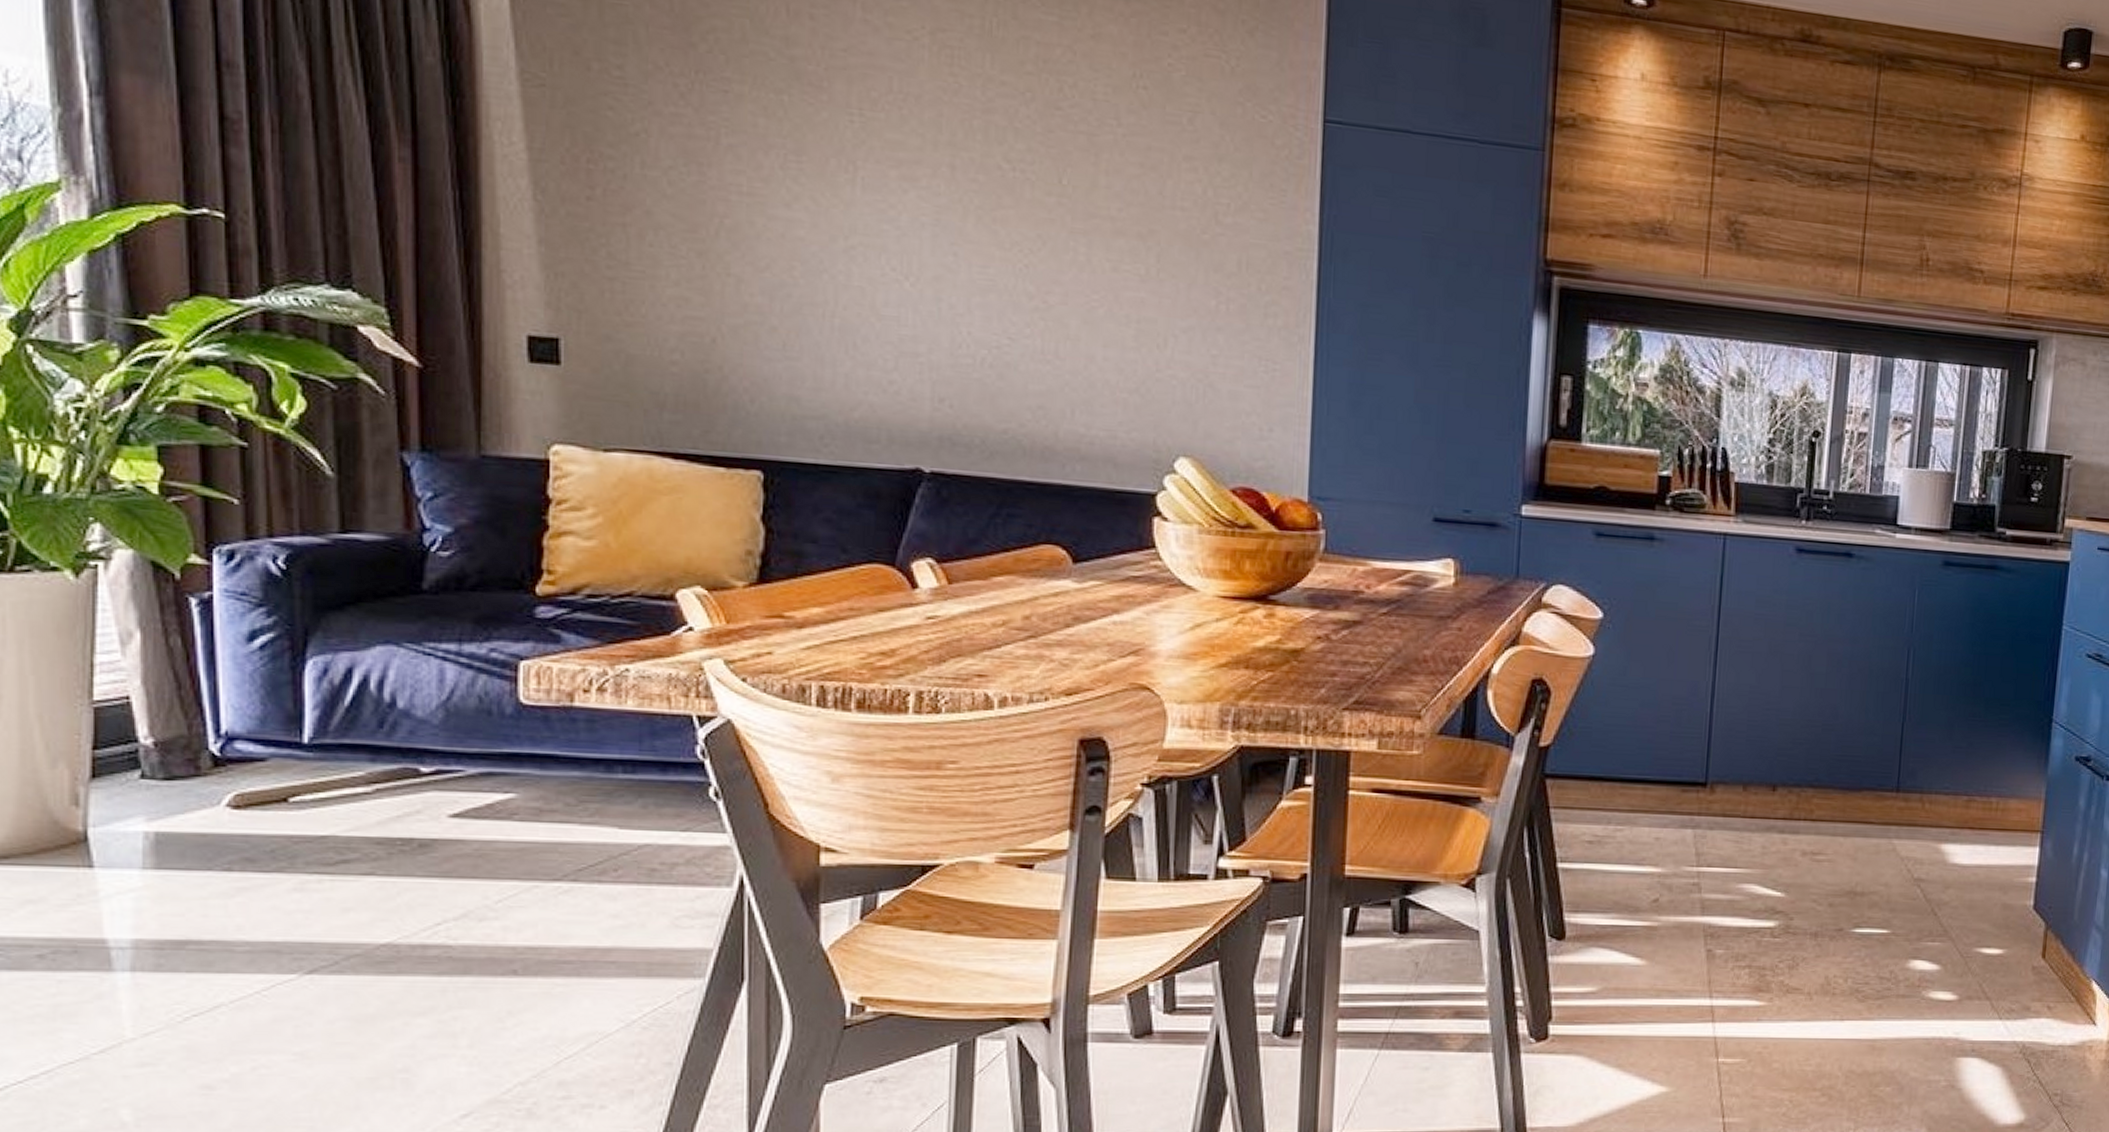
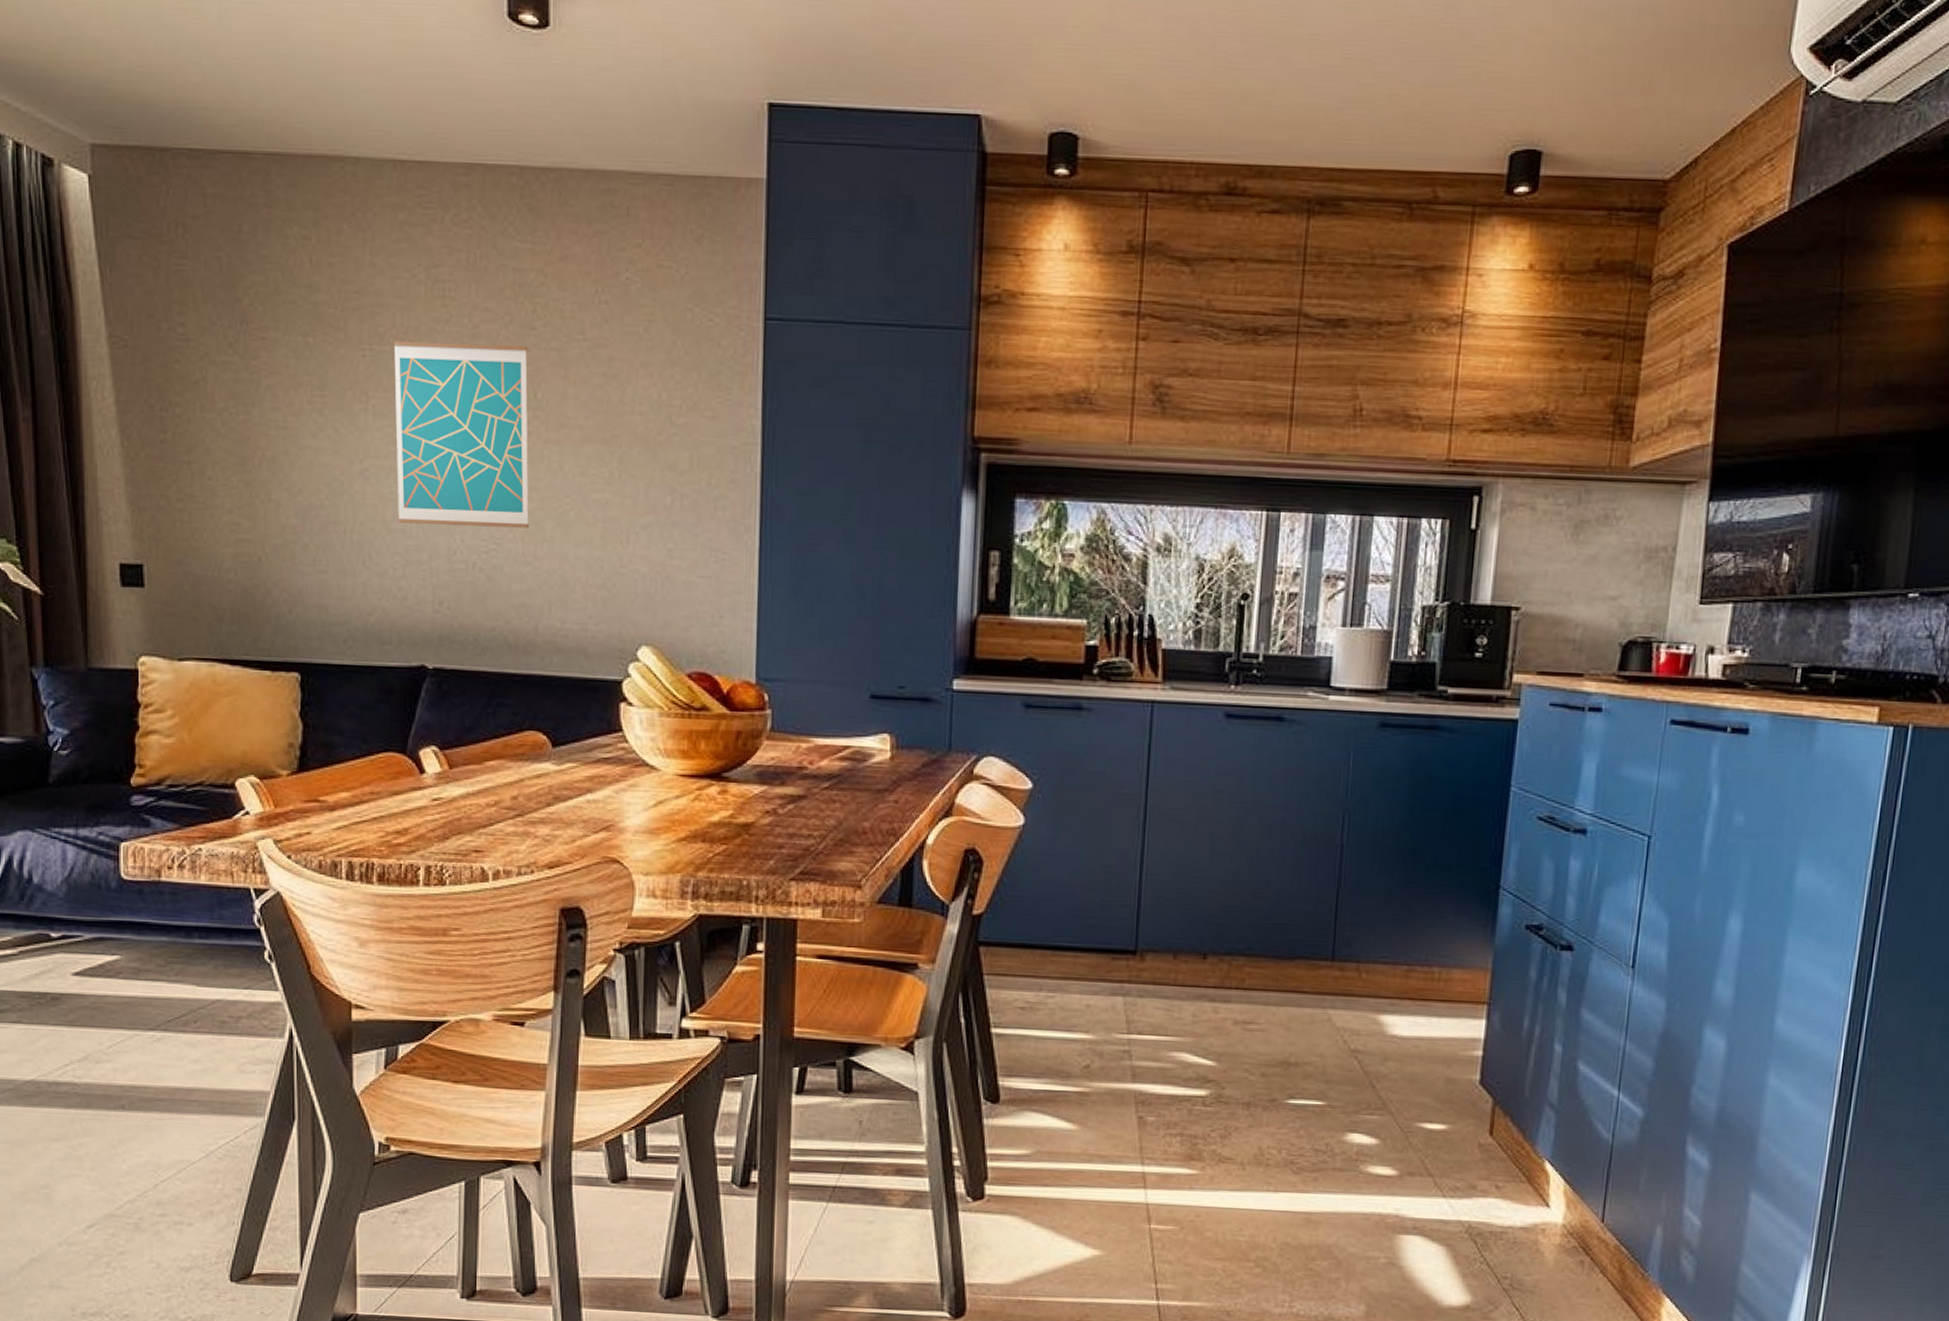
wall art: none [888,108,1051,324] -> present [393,341,529,528]

